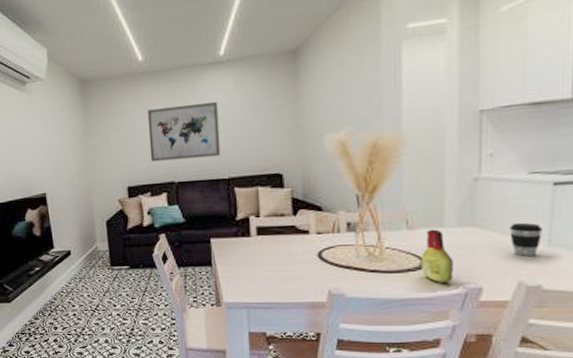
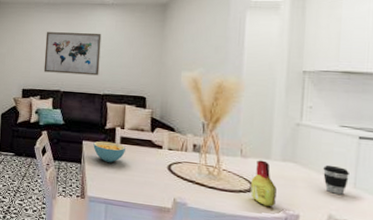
cereal bowl: none [224,235,265,260] -> present [93,141,127,163]

